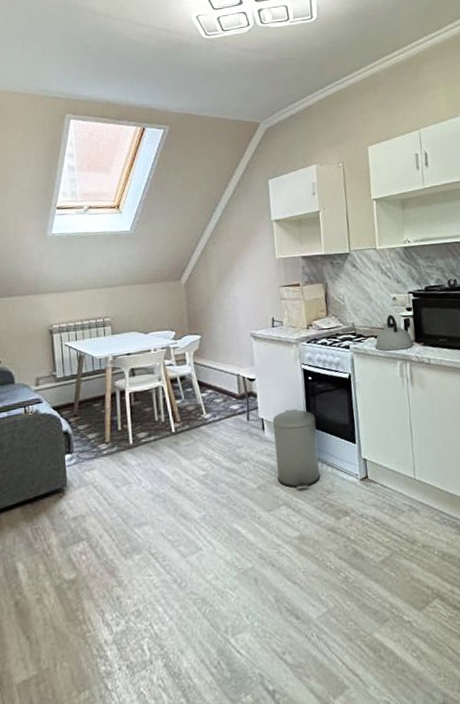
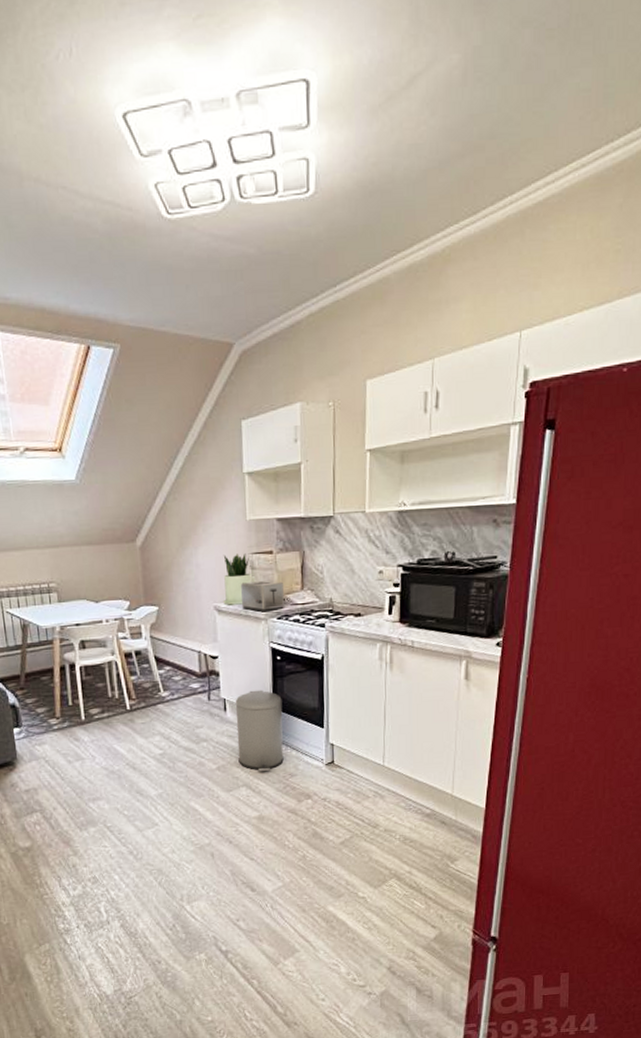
planter: none [257,286,283,332] -> present [223,553,252,605]
toaster: none [273,309,312,338] -> present [241,580,284,613]
kettle: present [375,314,414,351] -> none [354,590,398,631]

